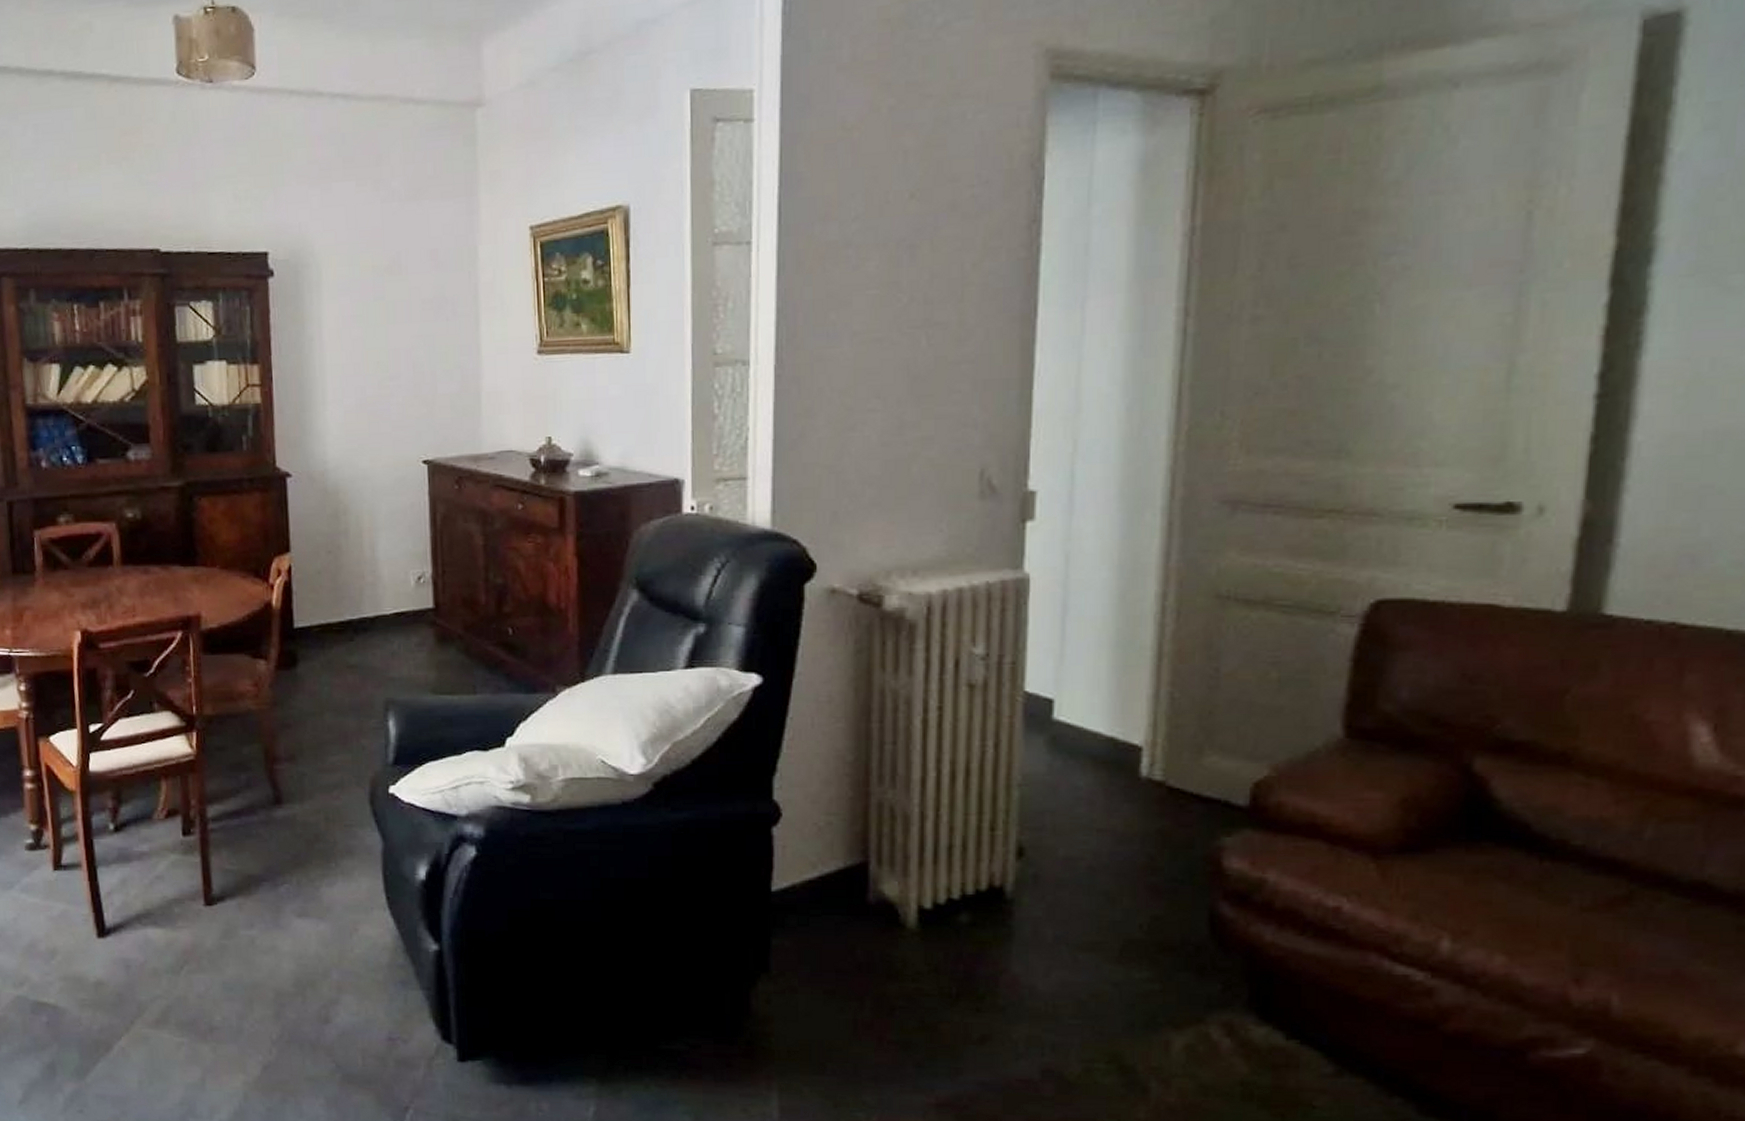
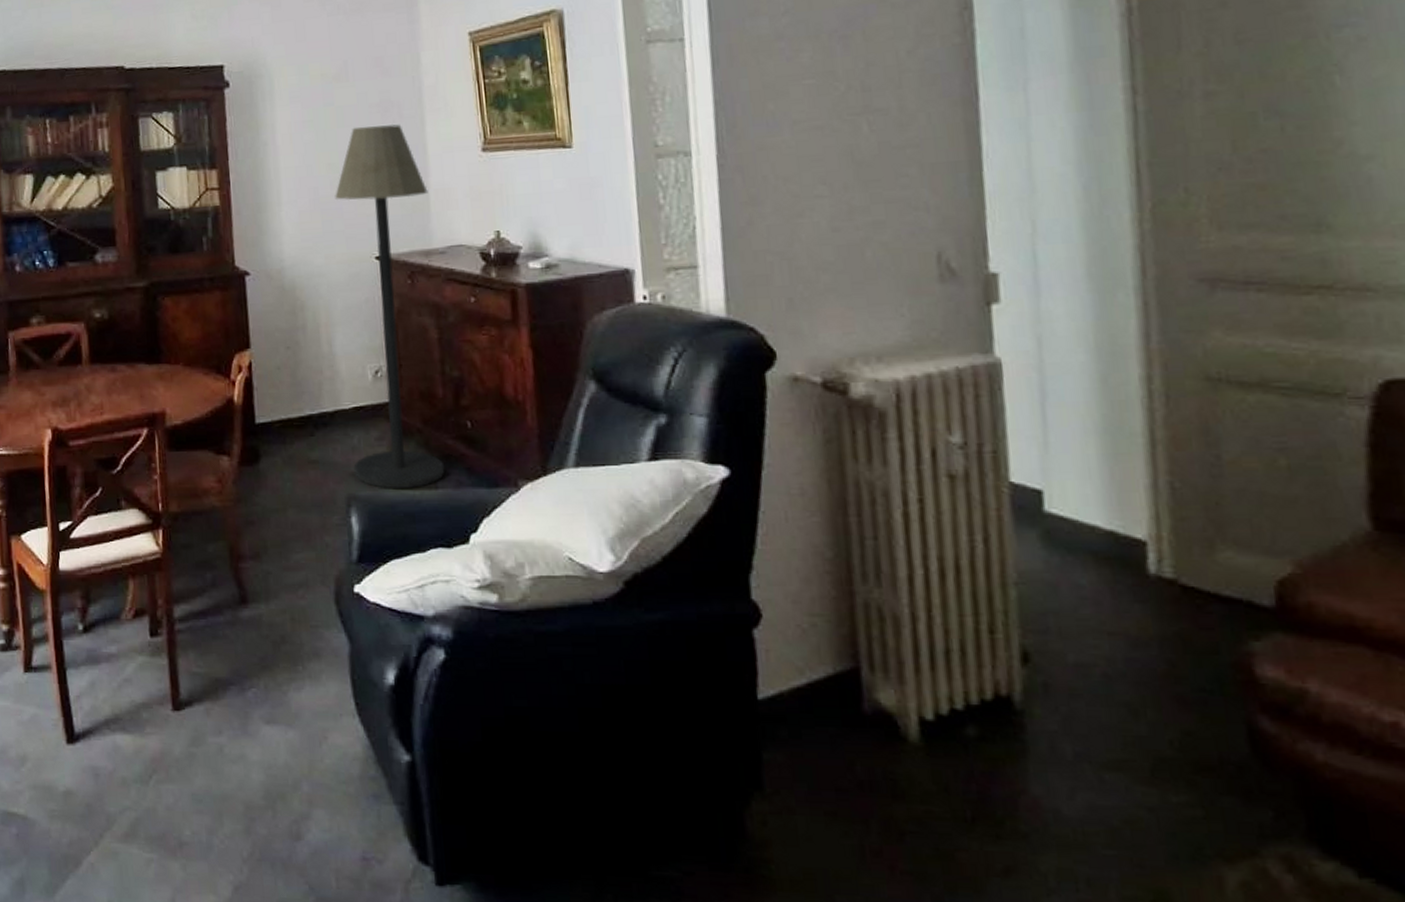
floor lamp: none [383,322,484,694] -> present [335,124,445,489]

